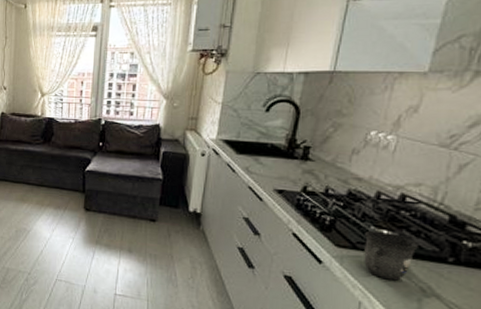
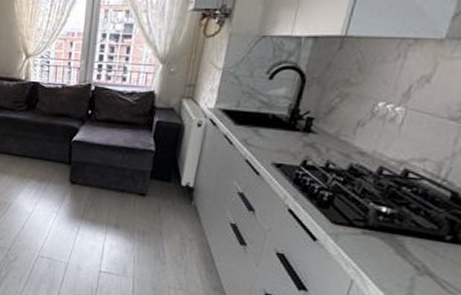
mug: present [364,230,418,281] -> none [359,207,417,259]

